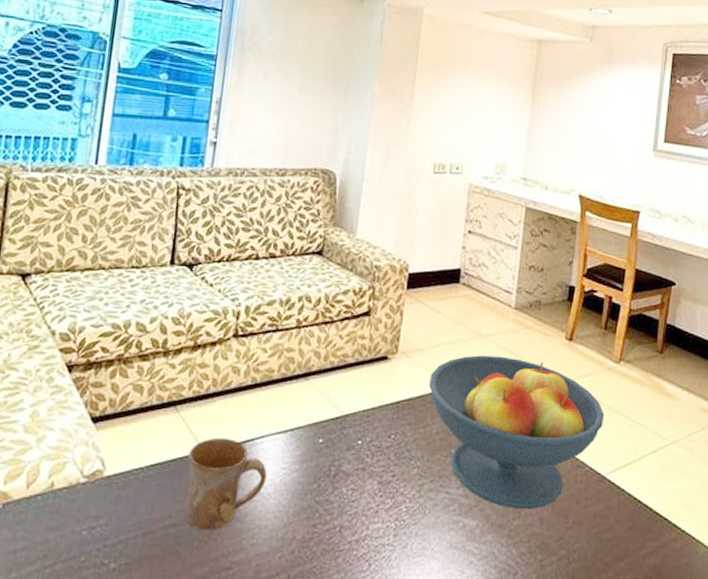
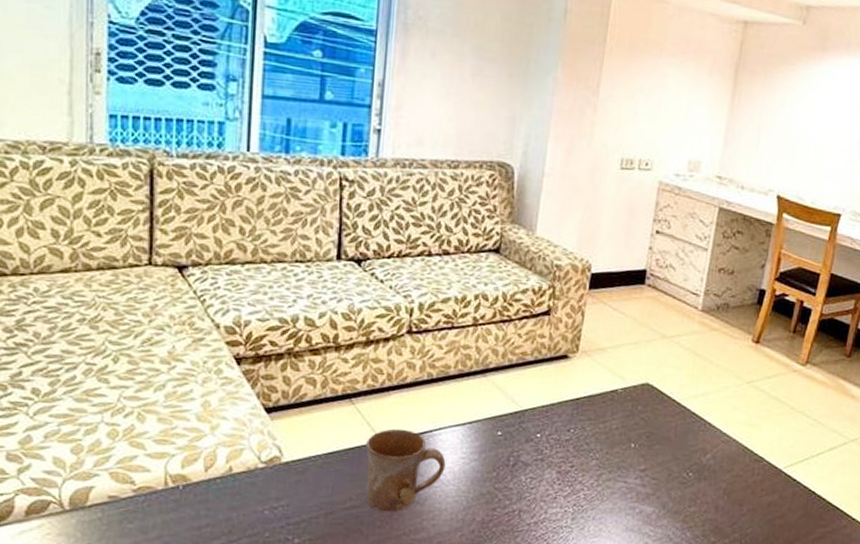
fruit bowl: present [429,355,605,510] -> none [610,355,787,498]

